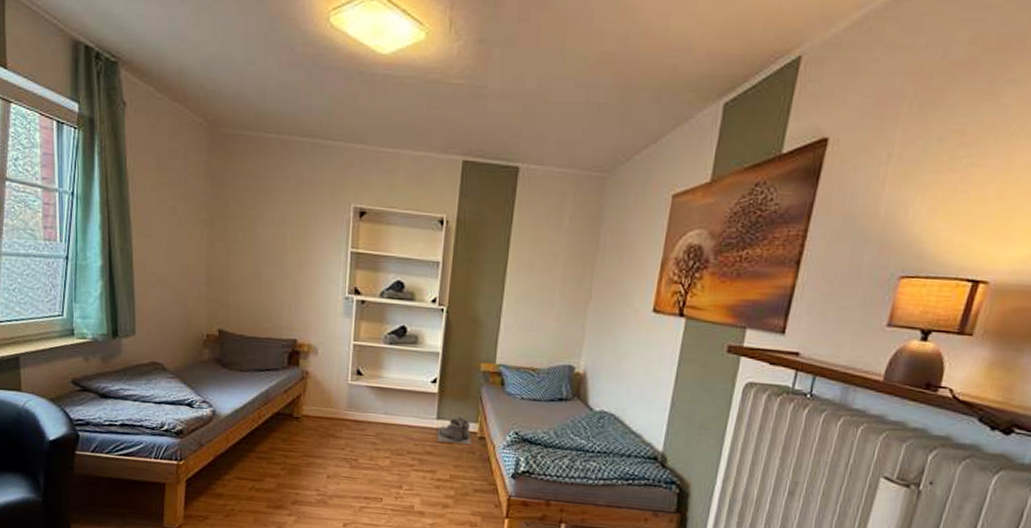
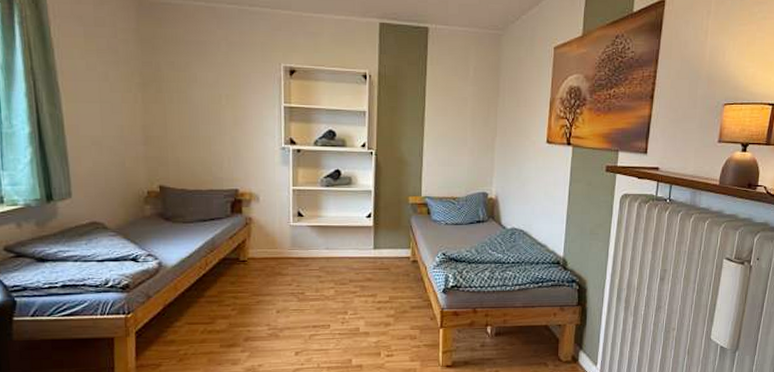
boots: present [436,415,472,444] -> none [375,244,406,268]

